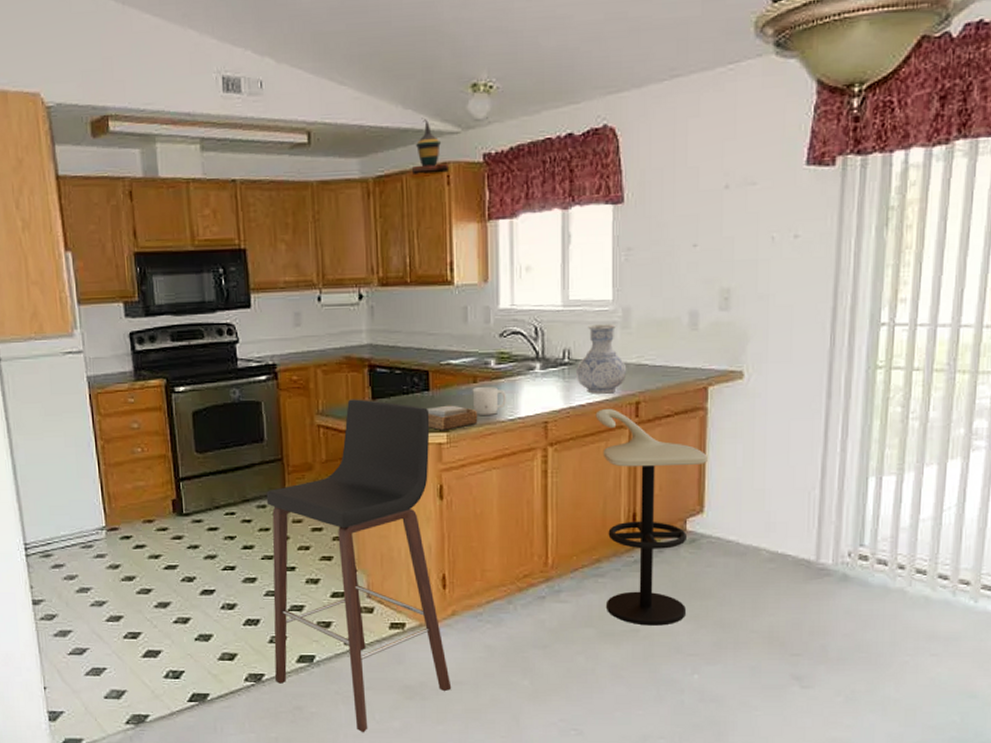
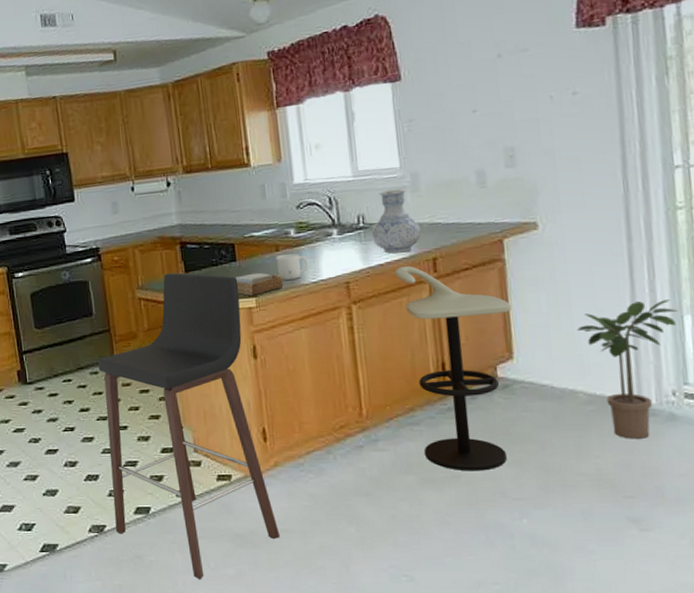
decorative basket: present [412,118,450,174] -> none [205,28,238,76]
potted plant: none [768,460,865,598] -> present [577,299,679,439]

